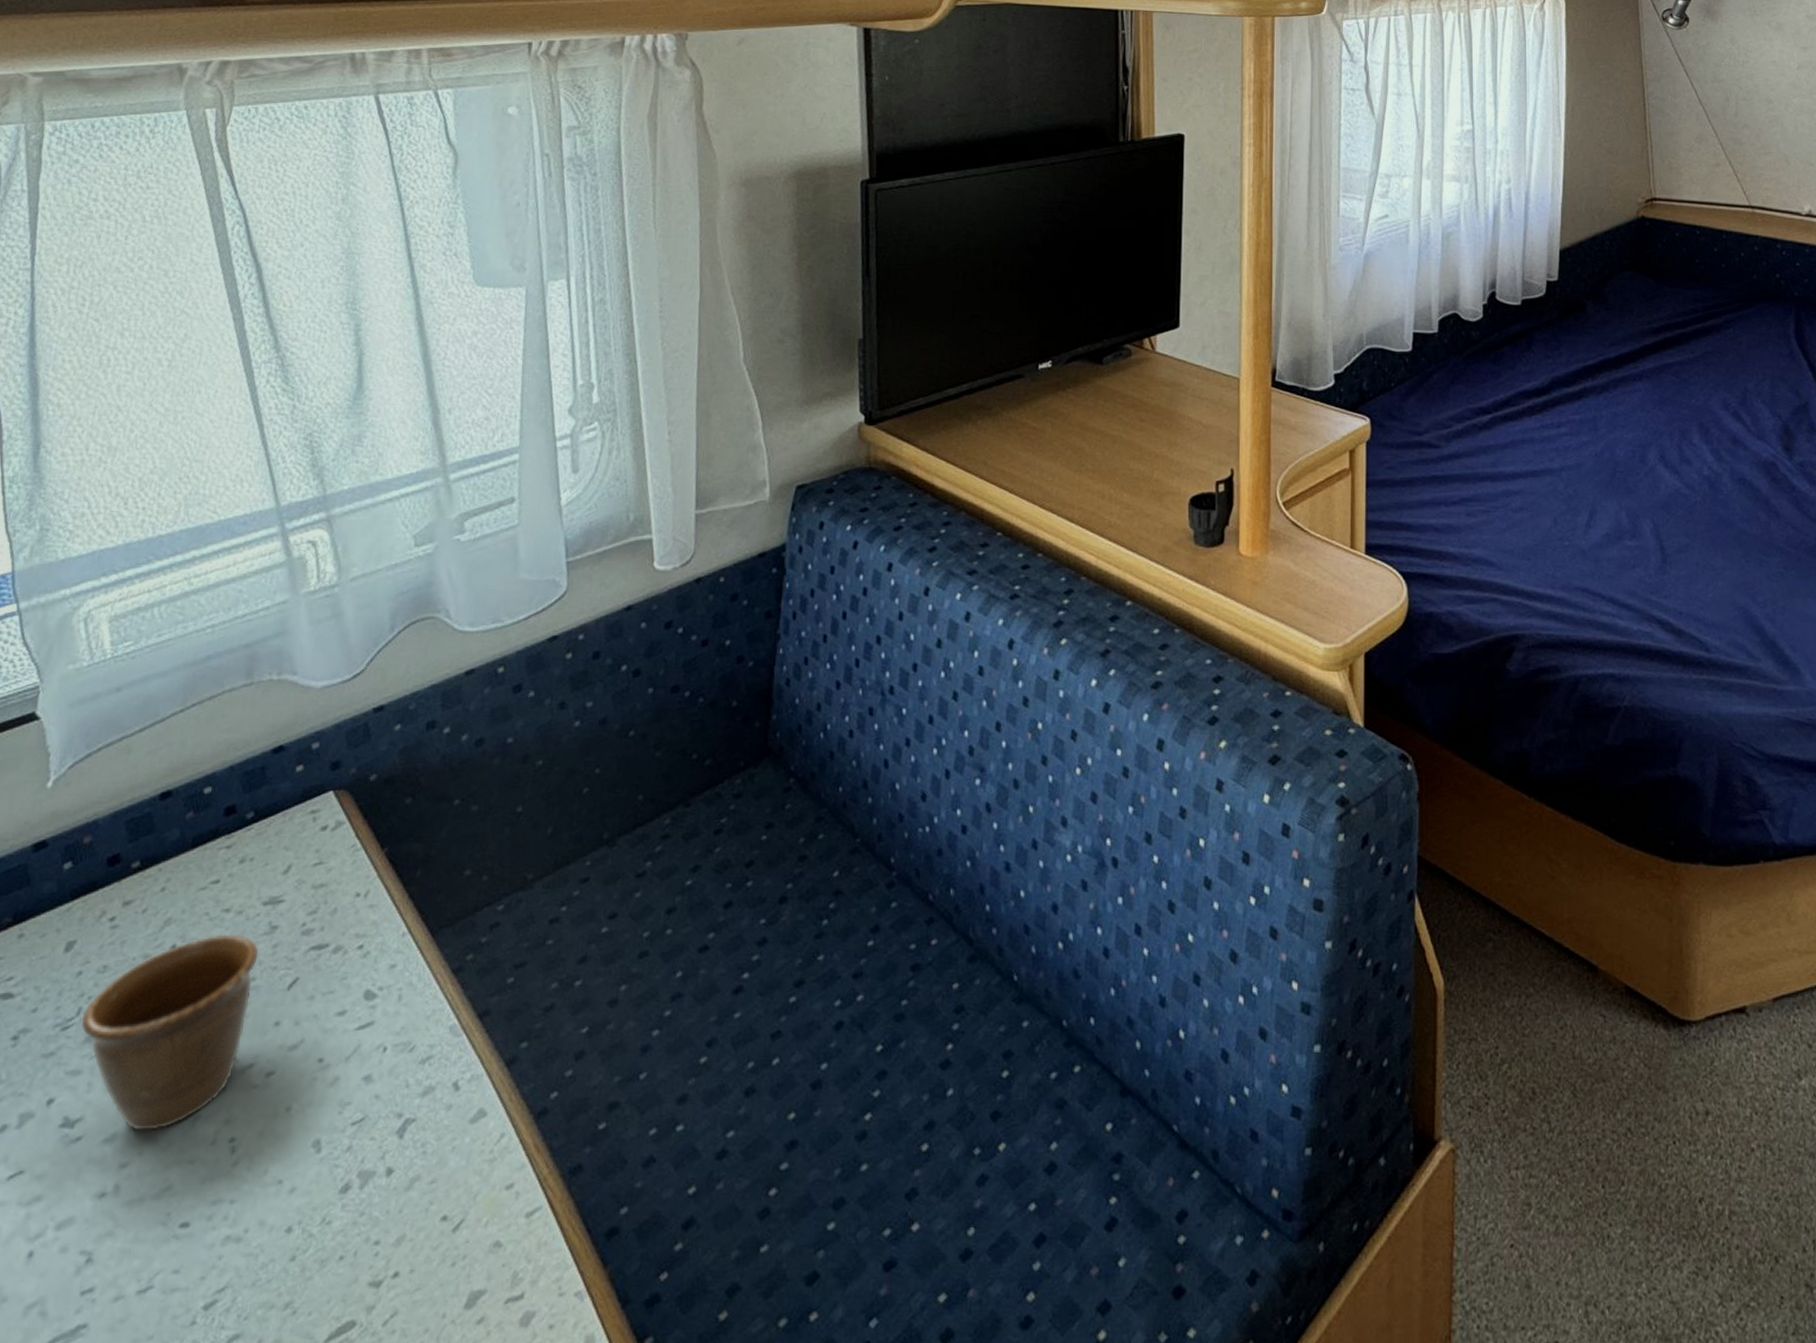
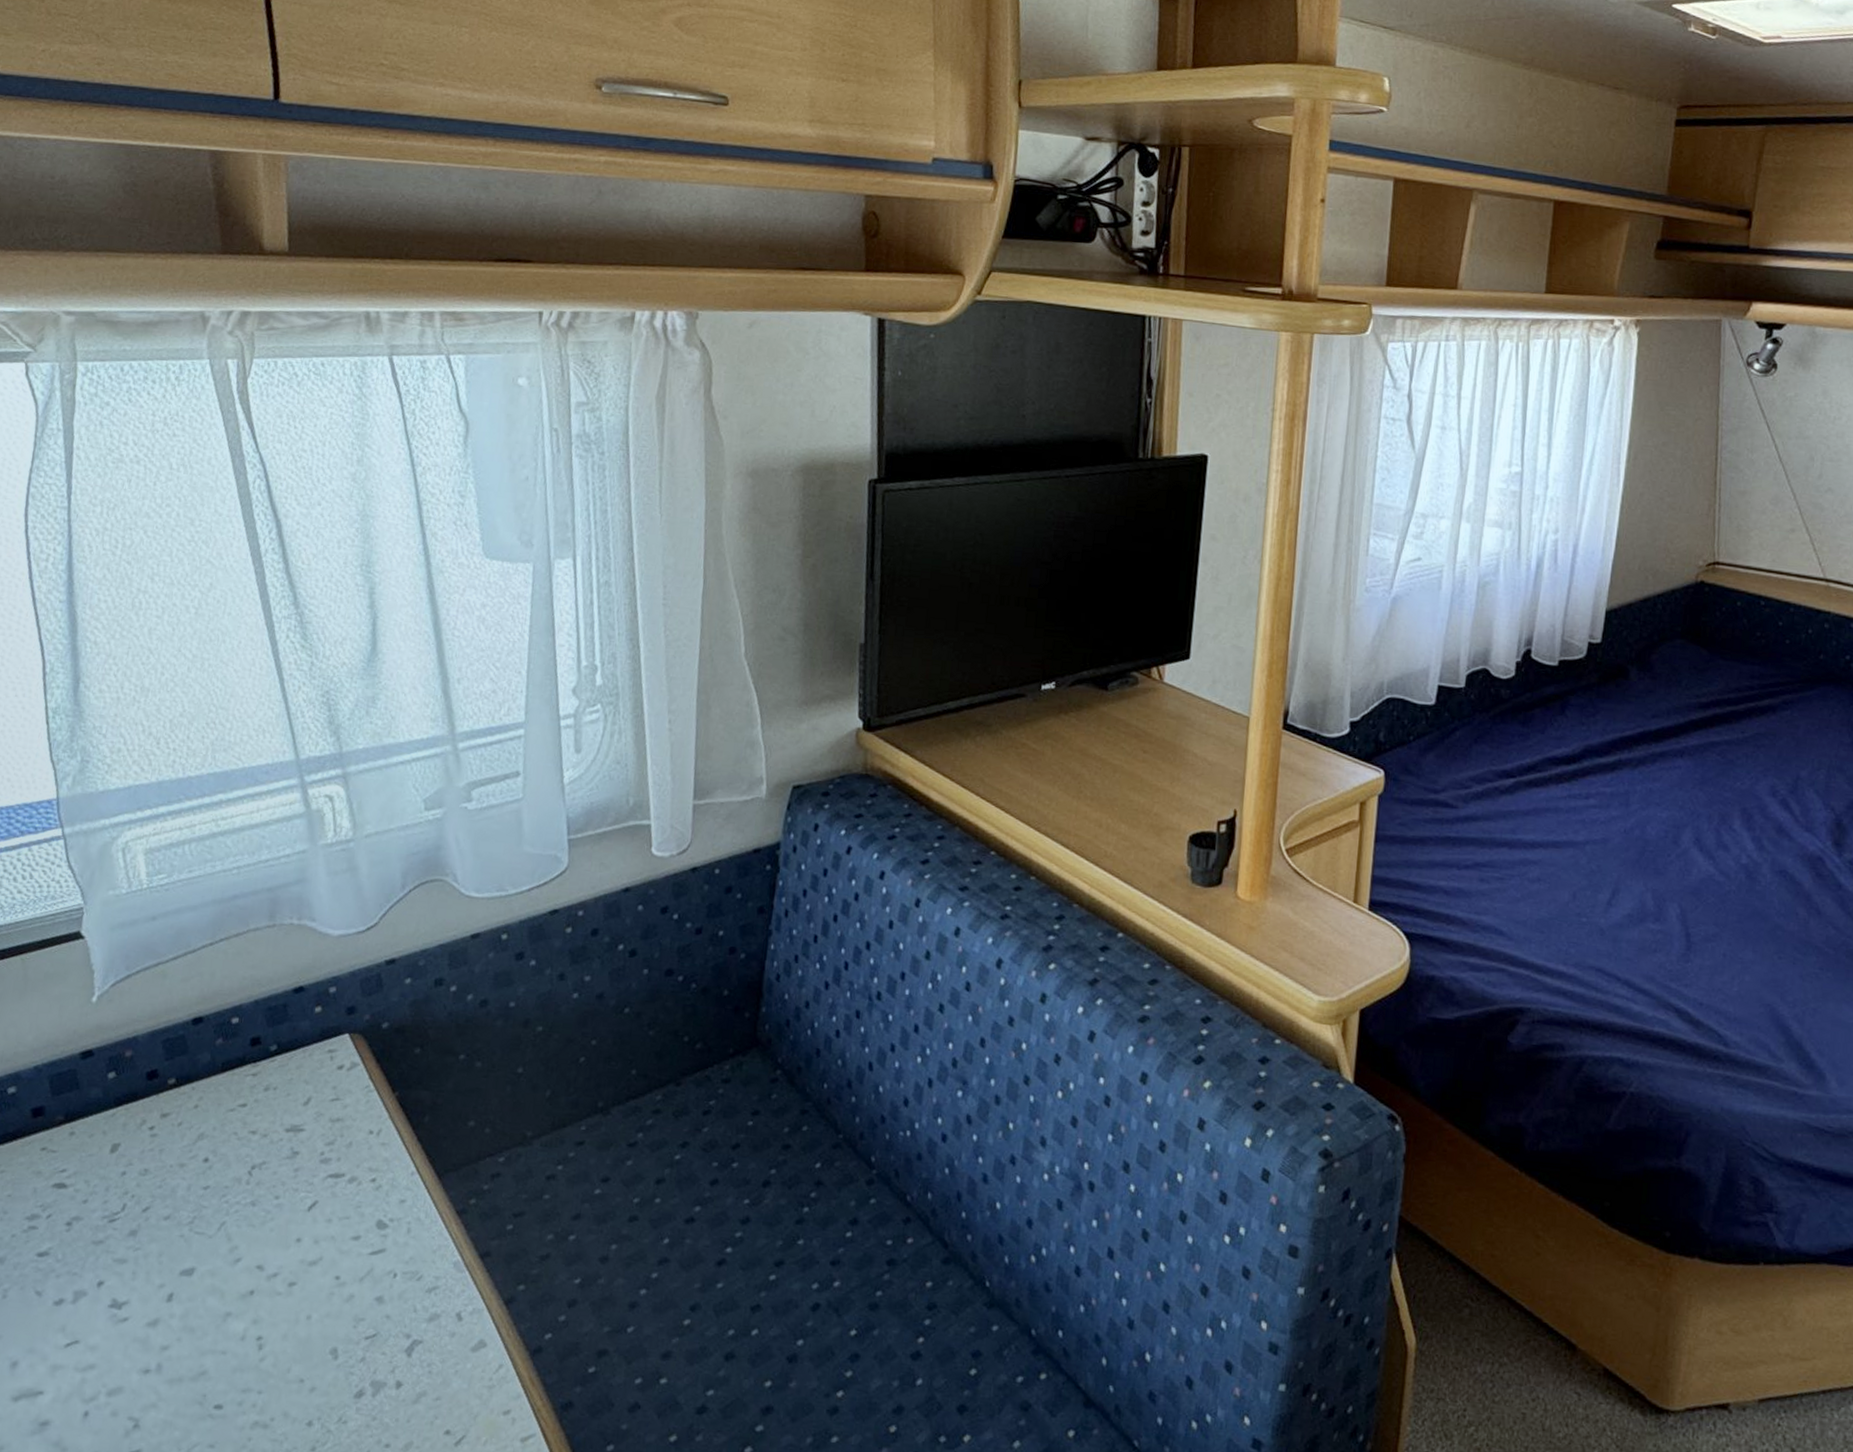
mug: present [81,934,260,1131] -> none [126,1153,283,1321]

